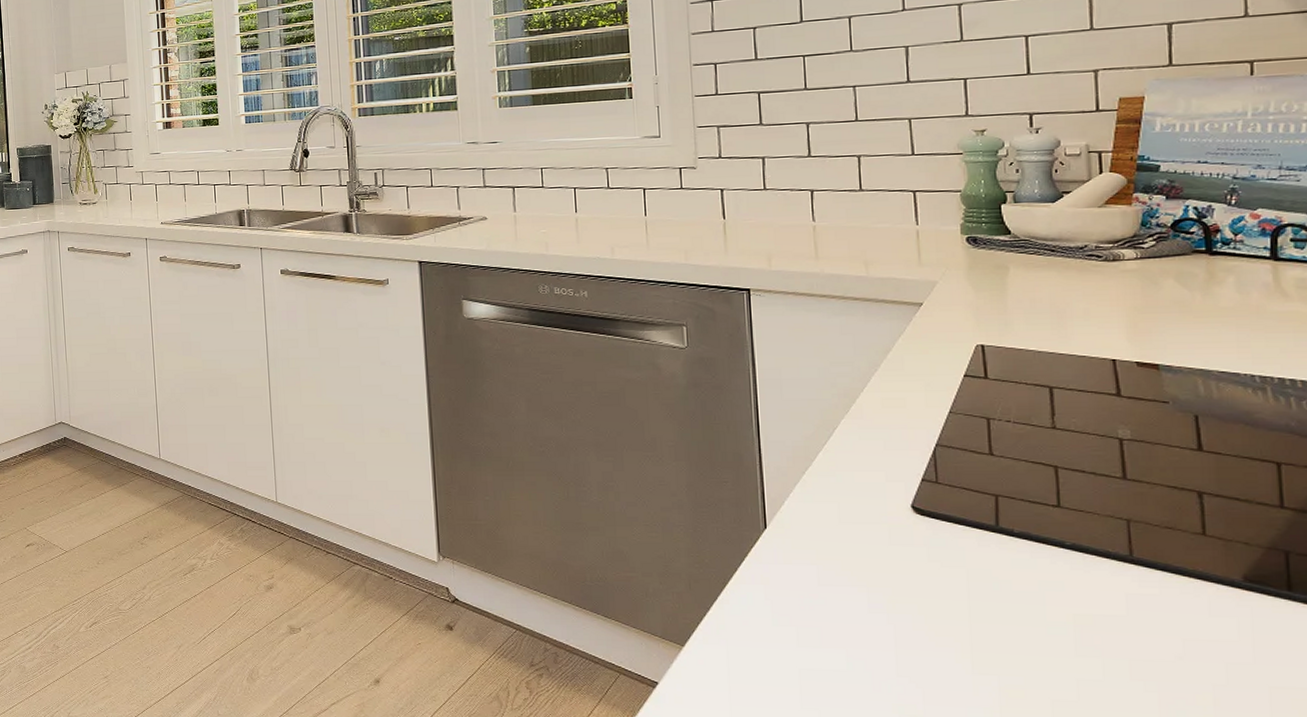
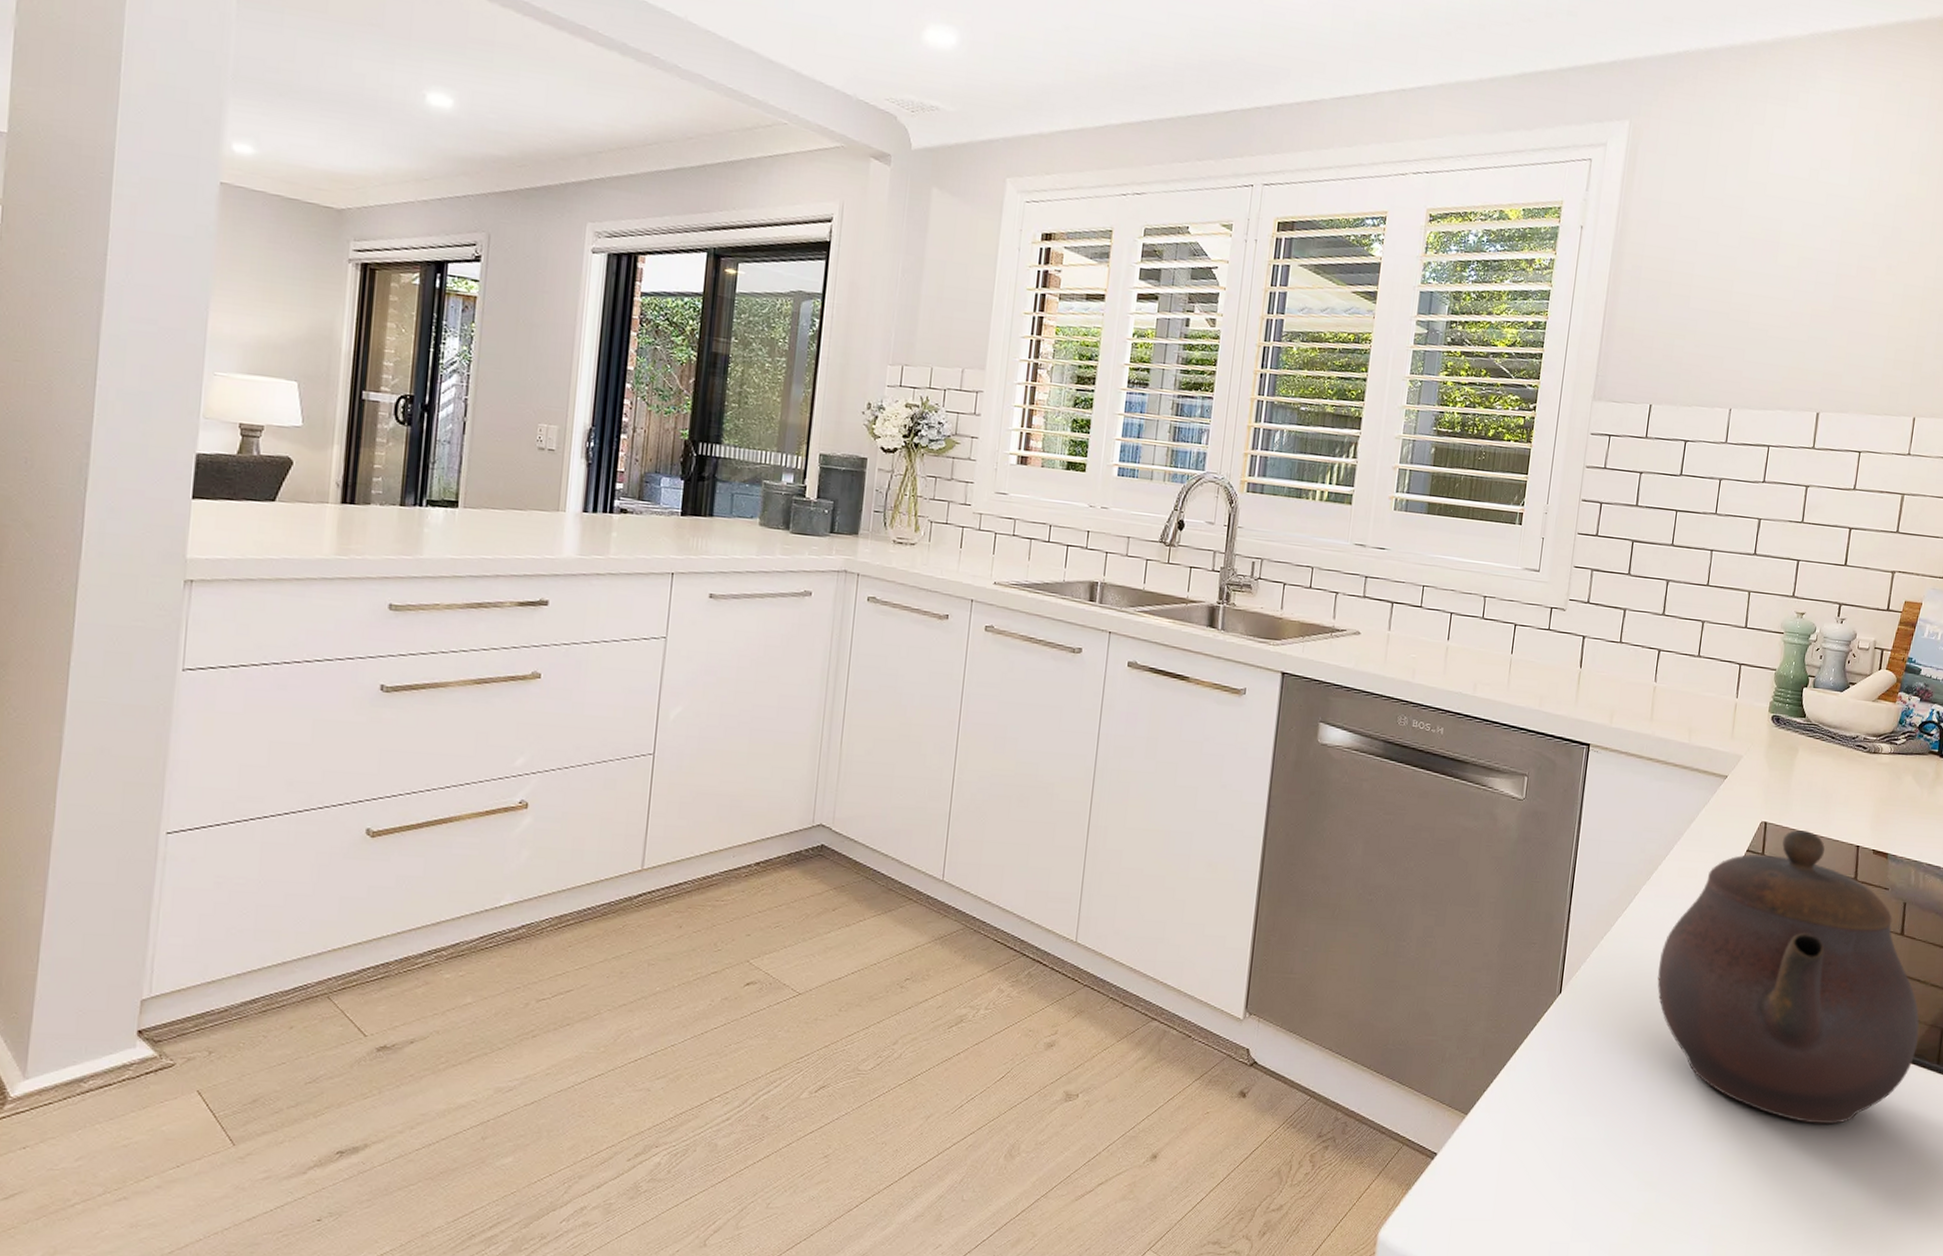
teapot: none [878,348,1253,658] -> present [1657,829,1920,1125]

